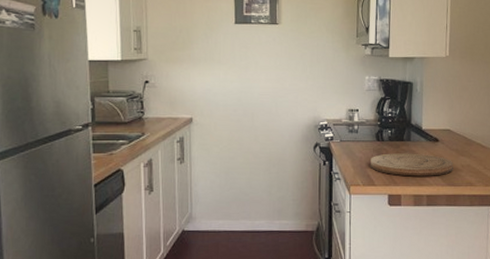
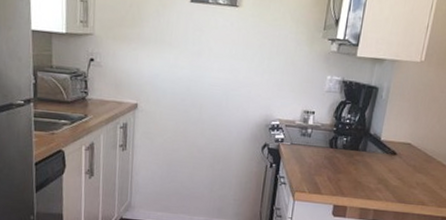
cutting board: present [370,153,453,177] -> none [318,162,408,192]

